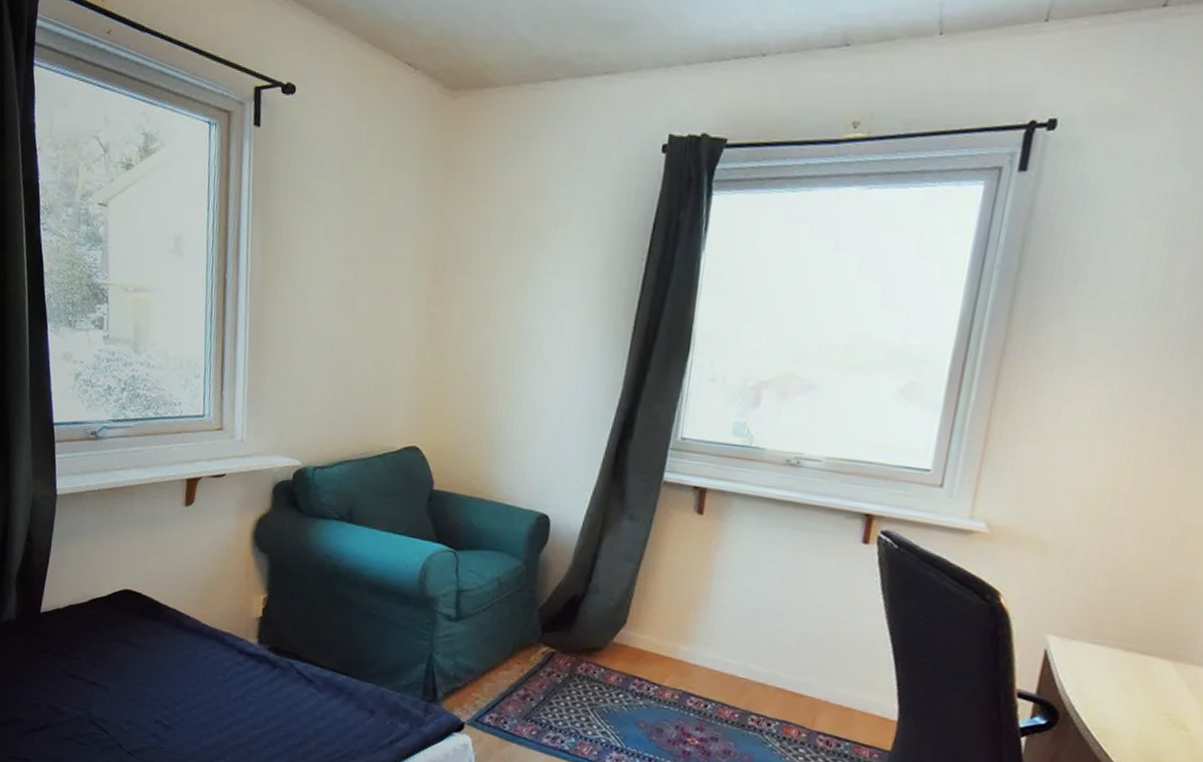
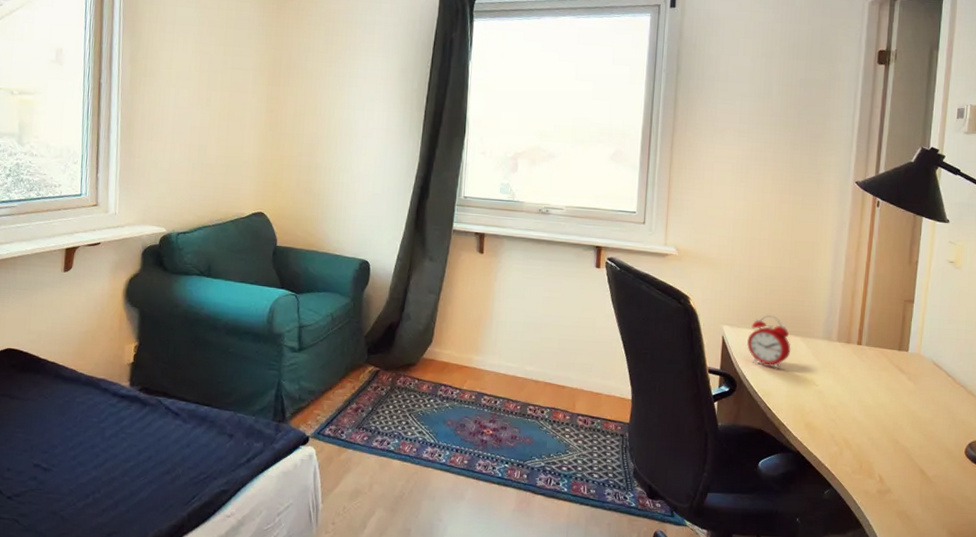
alarm clock: none [1081,624,1153,704] -> present [747,314,791,370]

